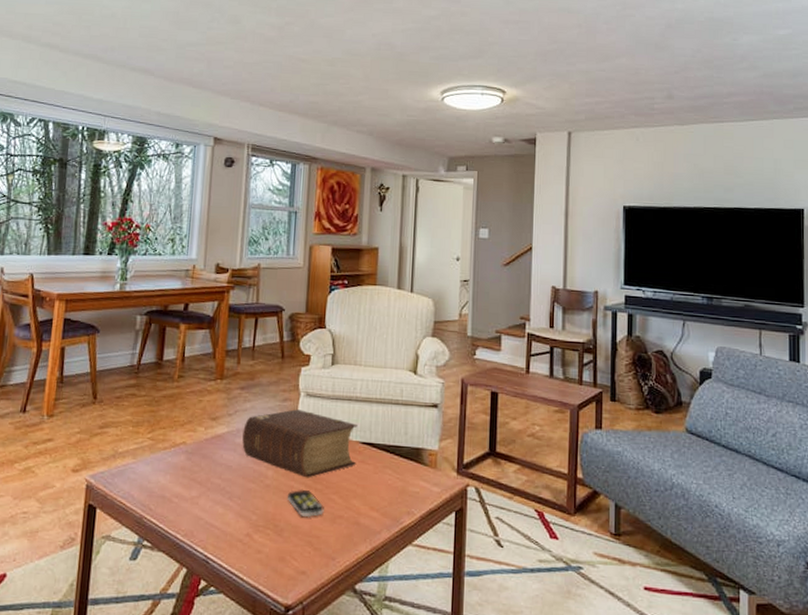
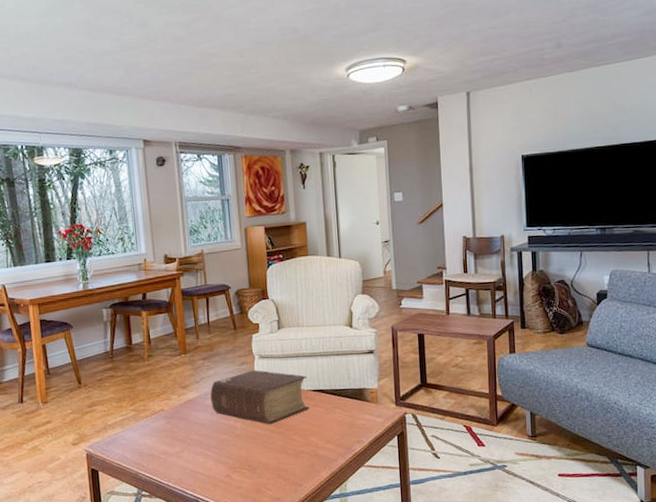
remote control: present [286,489,324,518] -> none [255,434,288,456]

